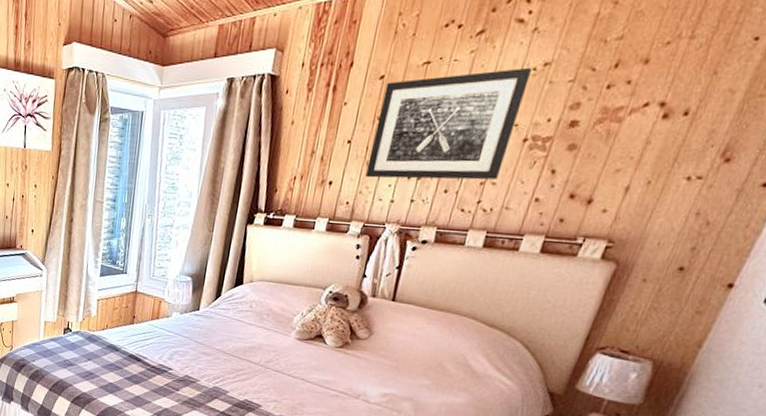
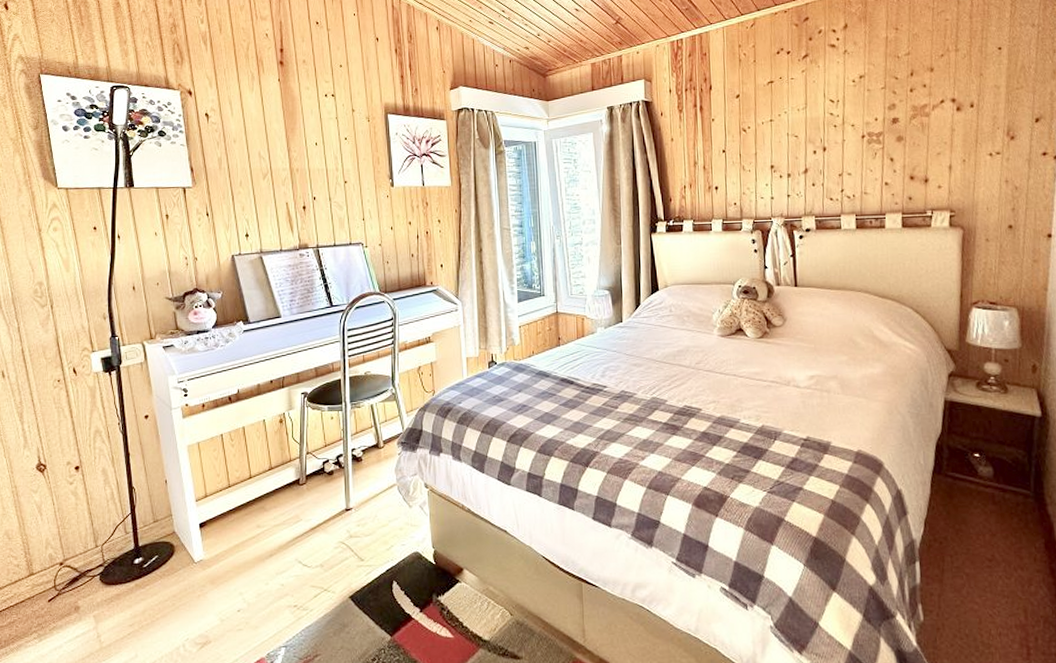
wall art: present [365,67,531,180] -> none [743,80,852,180]

